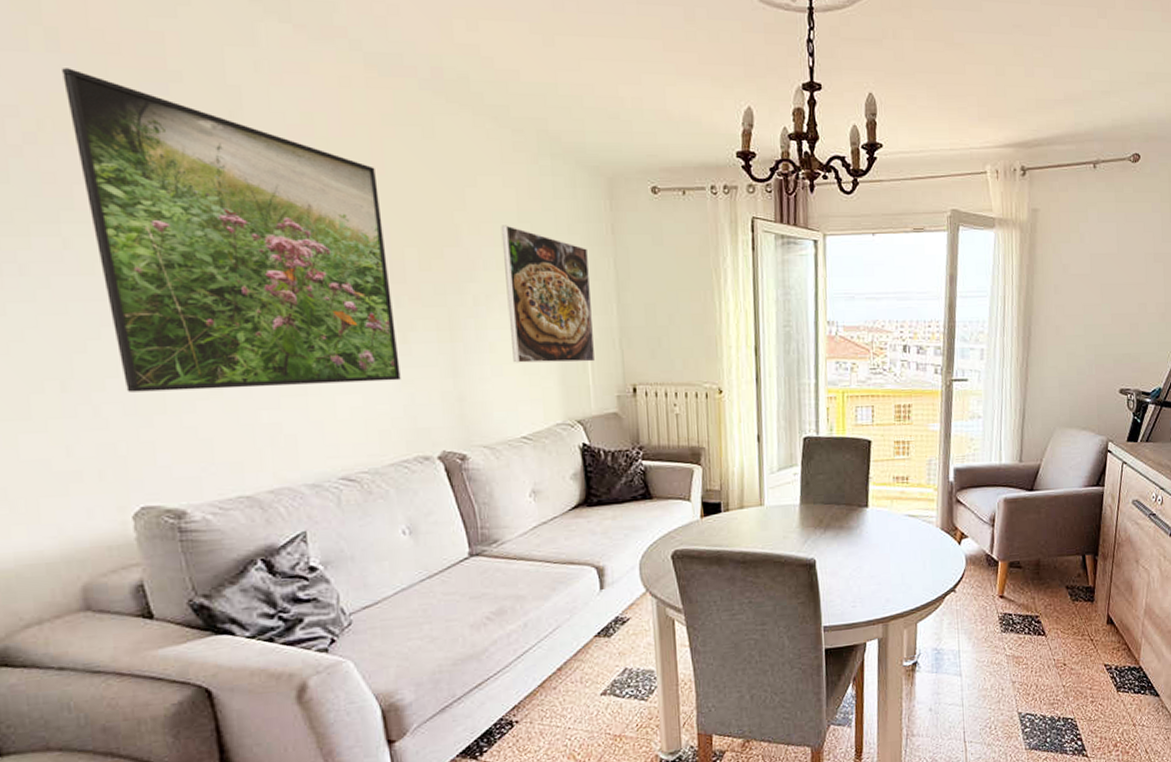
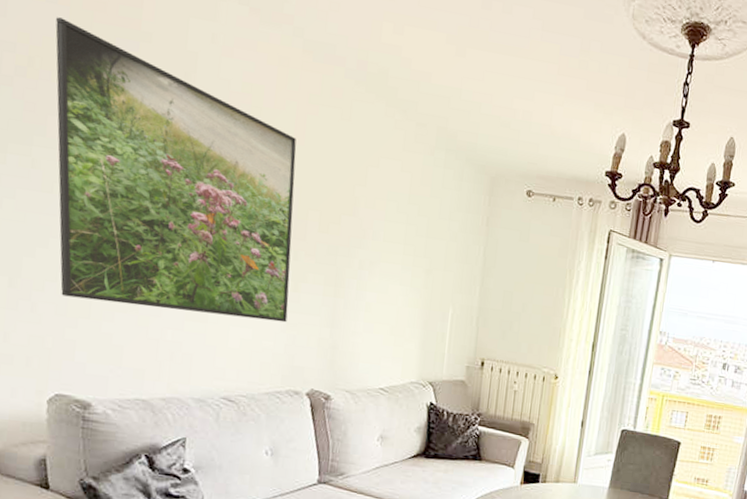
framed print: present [501,225,594,363] -> none [384,203,463,334]

